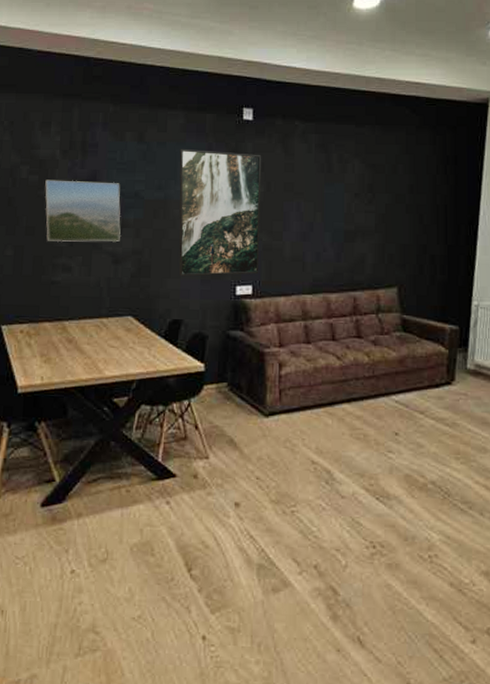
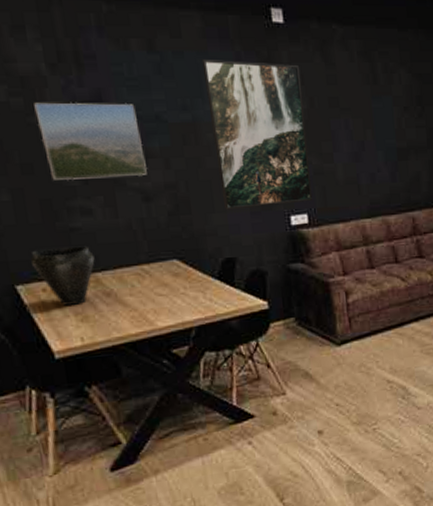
vase: none [16,297,66,347] -> present [30,246,95,306]

